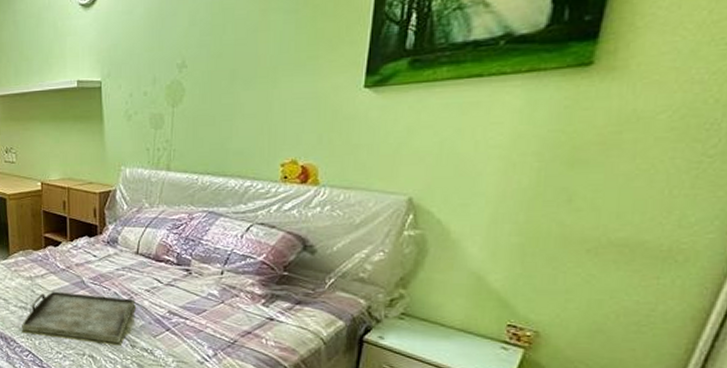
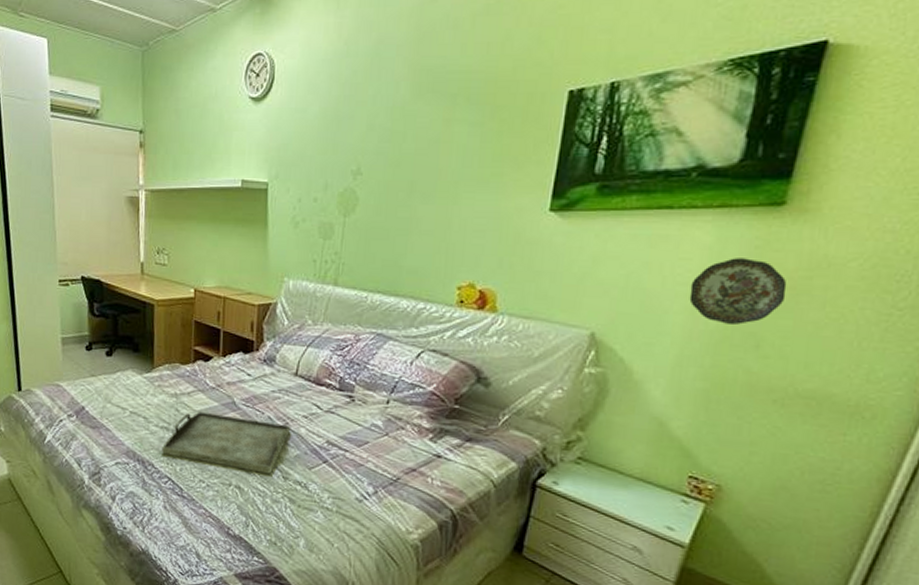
decorative plate: none [502,118,597,181] -> present [689,258,787,325]

